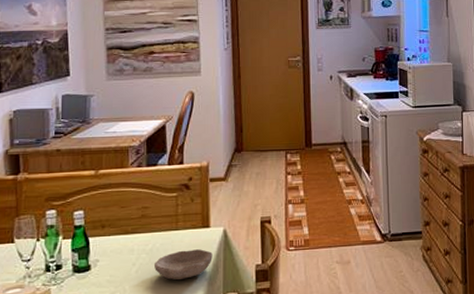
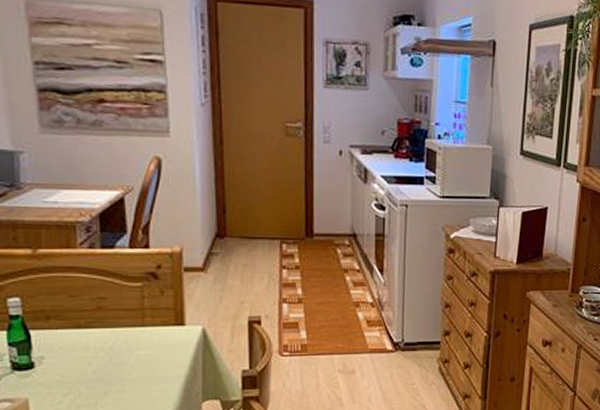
bowl: present [153,249,213,281] -> none [115,350,189,384]

